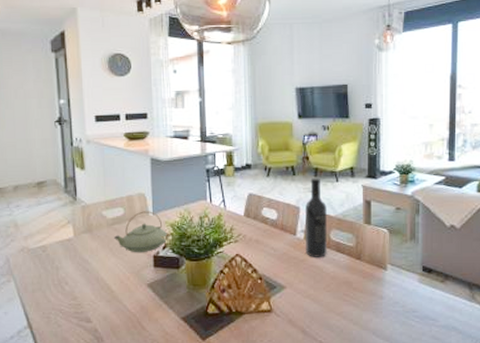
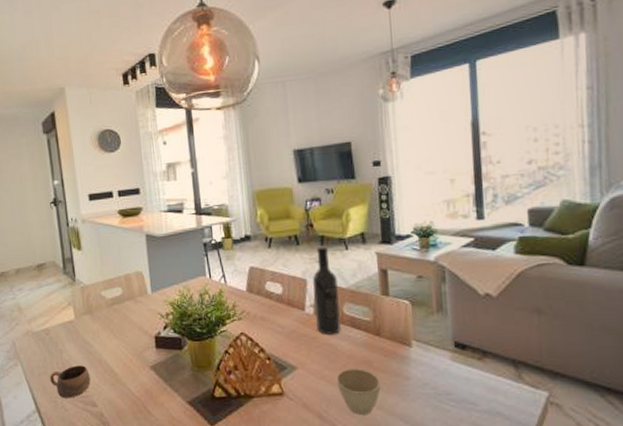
cup: none [44,282,86,314] -> present [50,365,91,398]
teapot: present [113,211,168,253] -> none [113,289,168,334]
cup: none [320,289,358,329] -> present [336,369,381,414]

